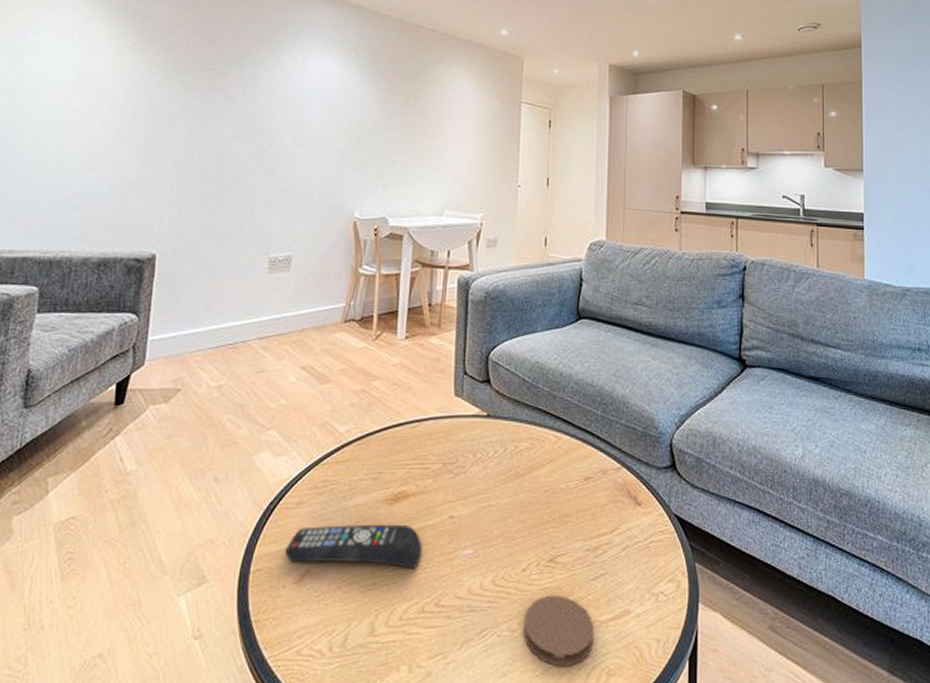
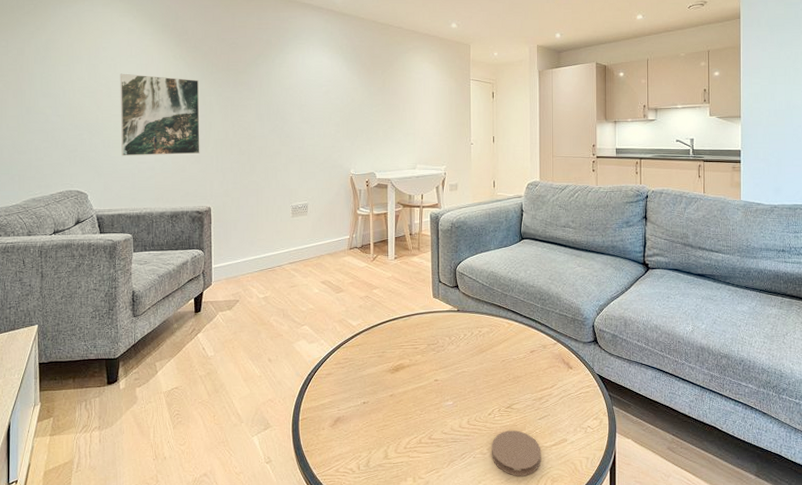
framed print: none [39,65,161,180] -> present [120,73,200,156]
remote control: present [284,524,422,568] -> none [321,386,417,415]

